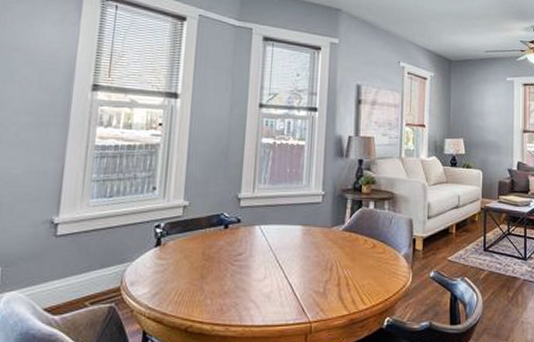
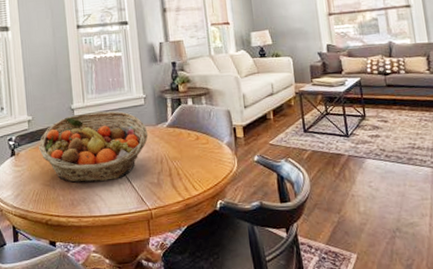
fruit basket: none [191,205,321,286] -> present [39,111,148,183]

